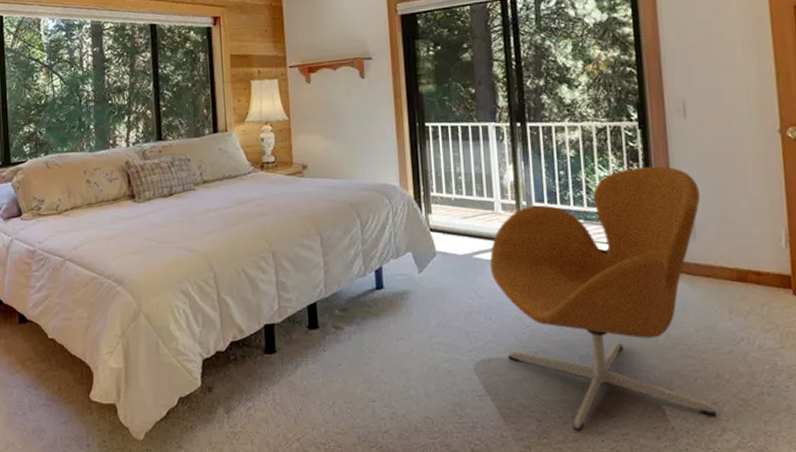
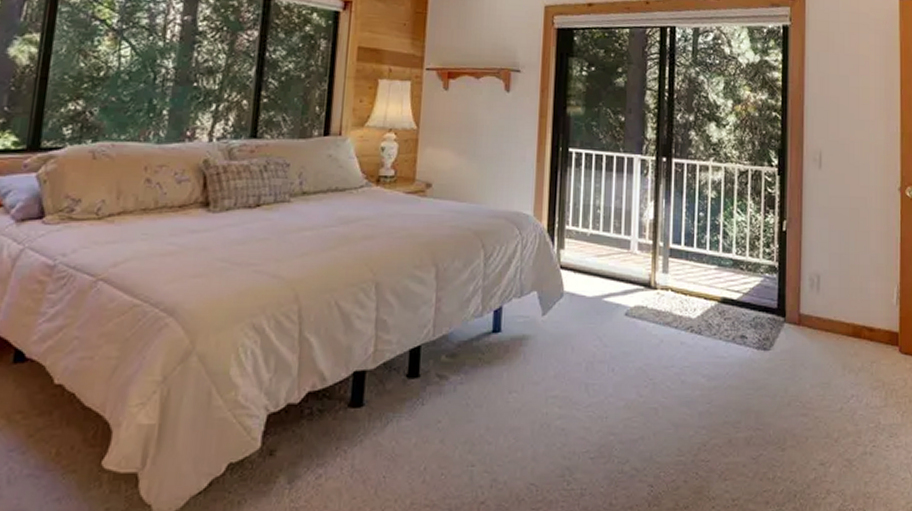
armchair: present [489,166,718,432] -> none [618,214,827,498]

